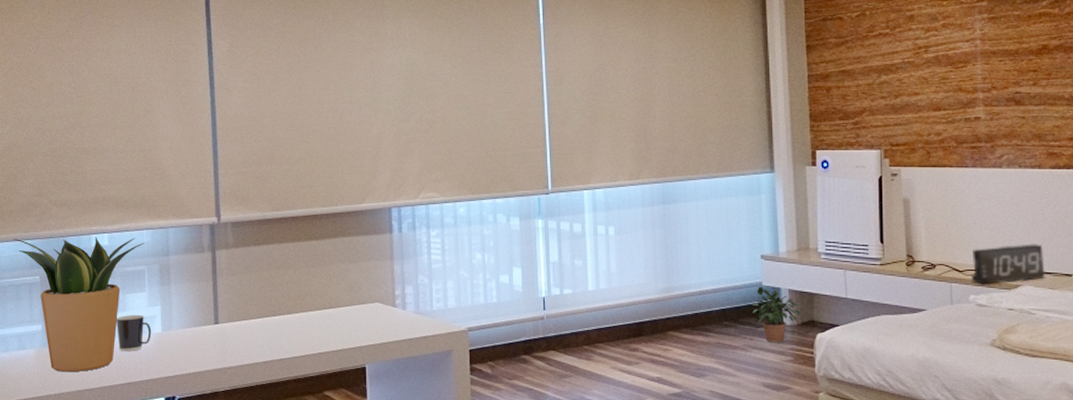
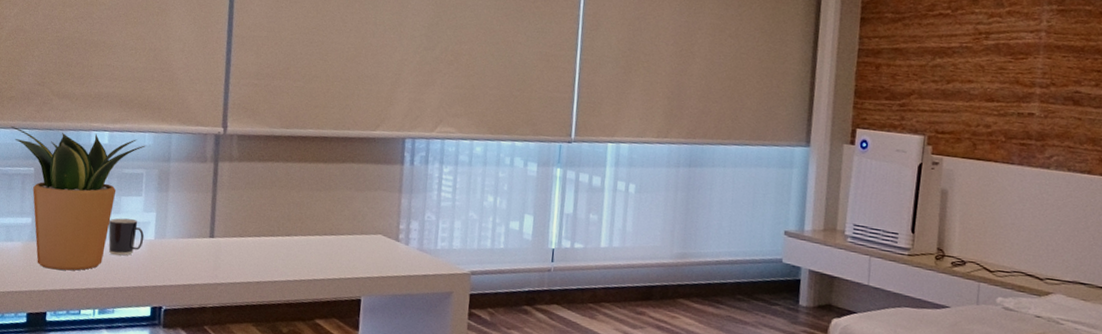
potted plant: present [750,287,803,343] -> none [766,263,820,324]
alarm clock: present [971,244,1045,285] -> none [1001,249,1081,290]

